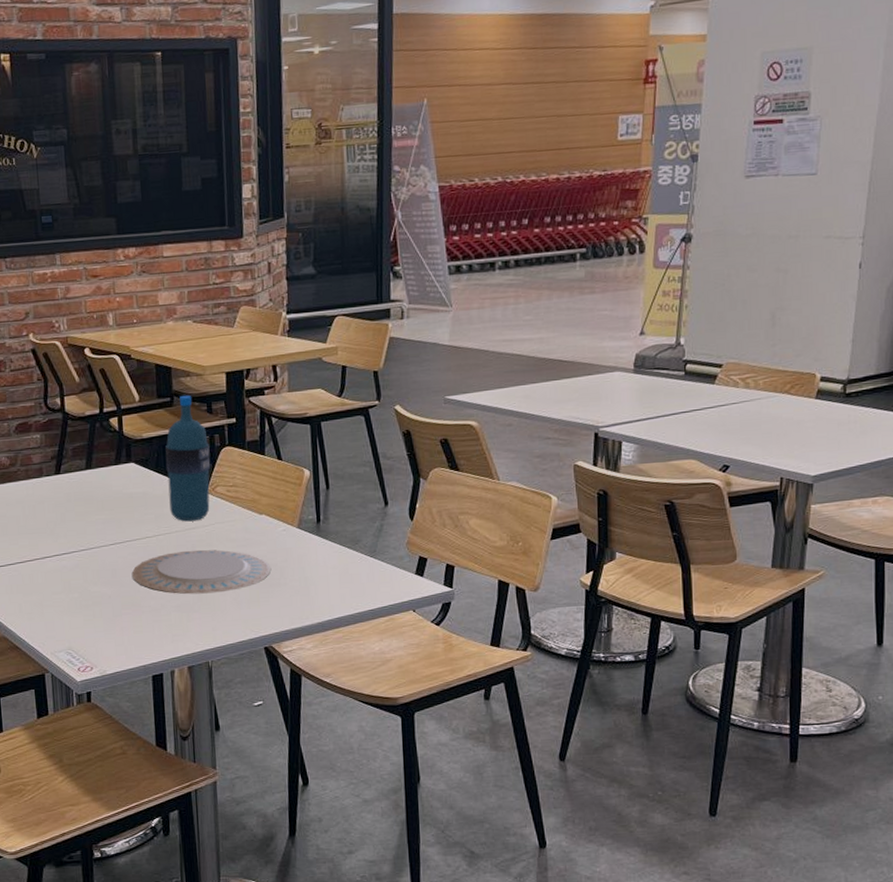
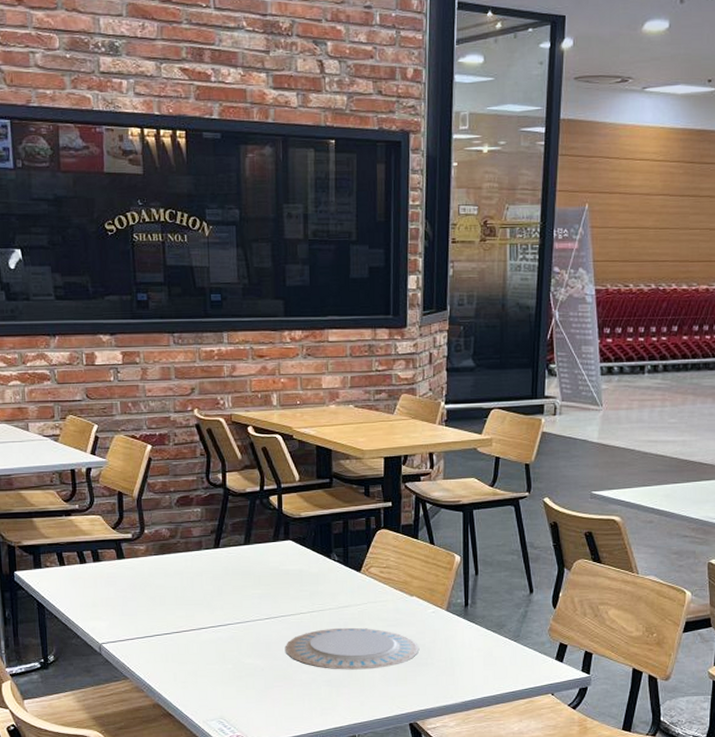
water bottle: present [165,395,210,522] -> none [322,477,366,600]

